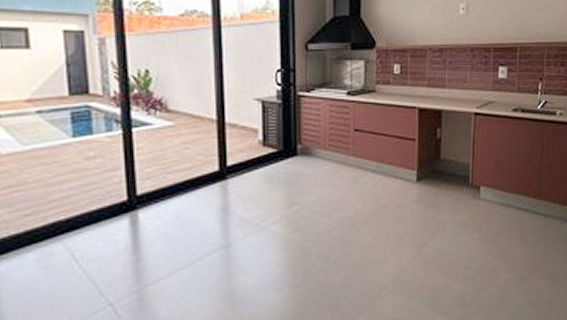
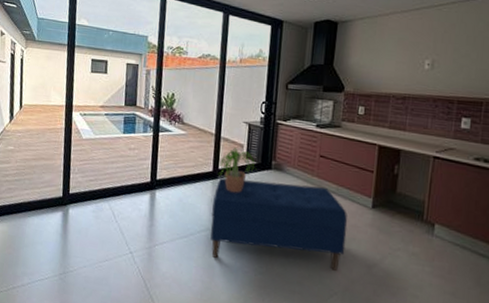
bench: none [224,166,392,282] -> present [210,178,348,271]
potted plant: none [228,135,278,194] -> present [219,147,257,193]

